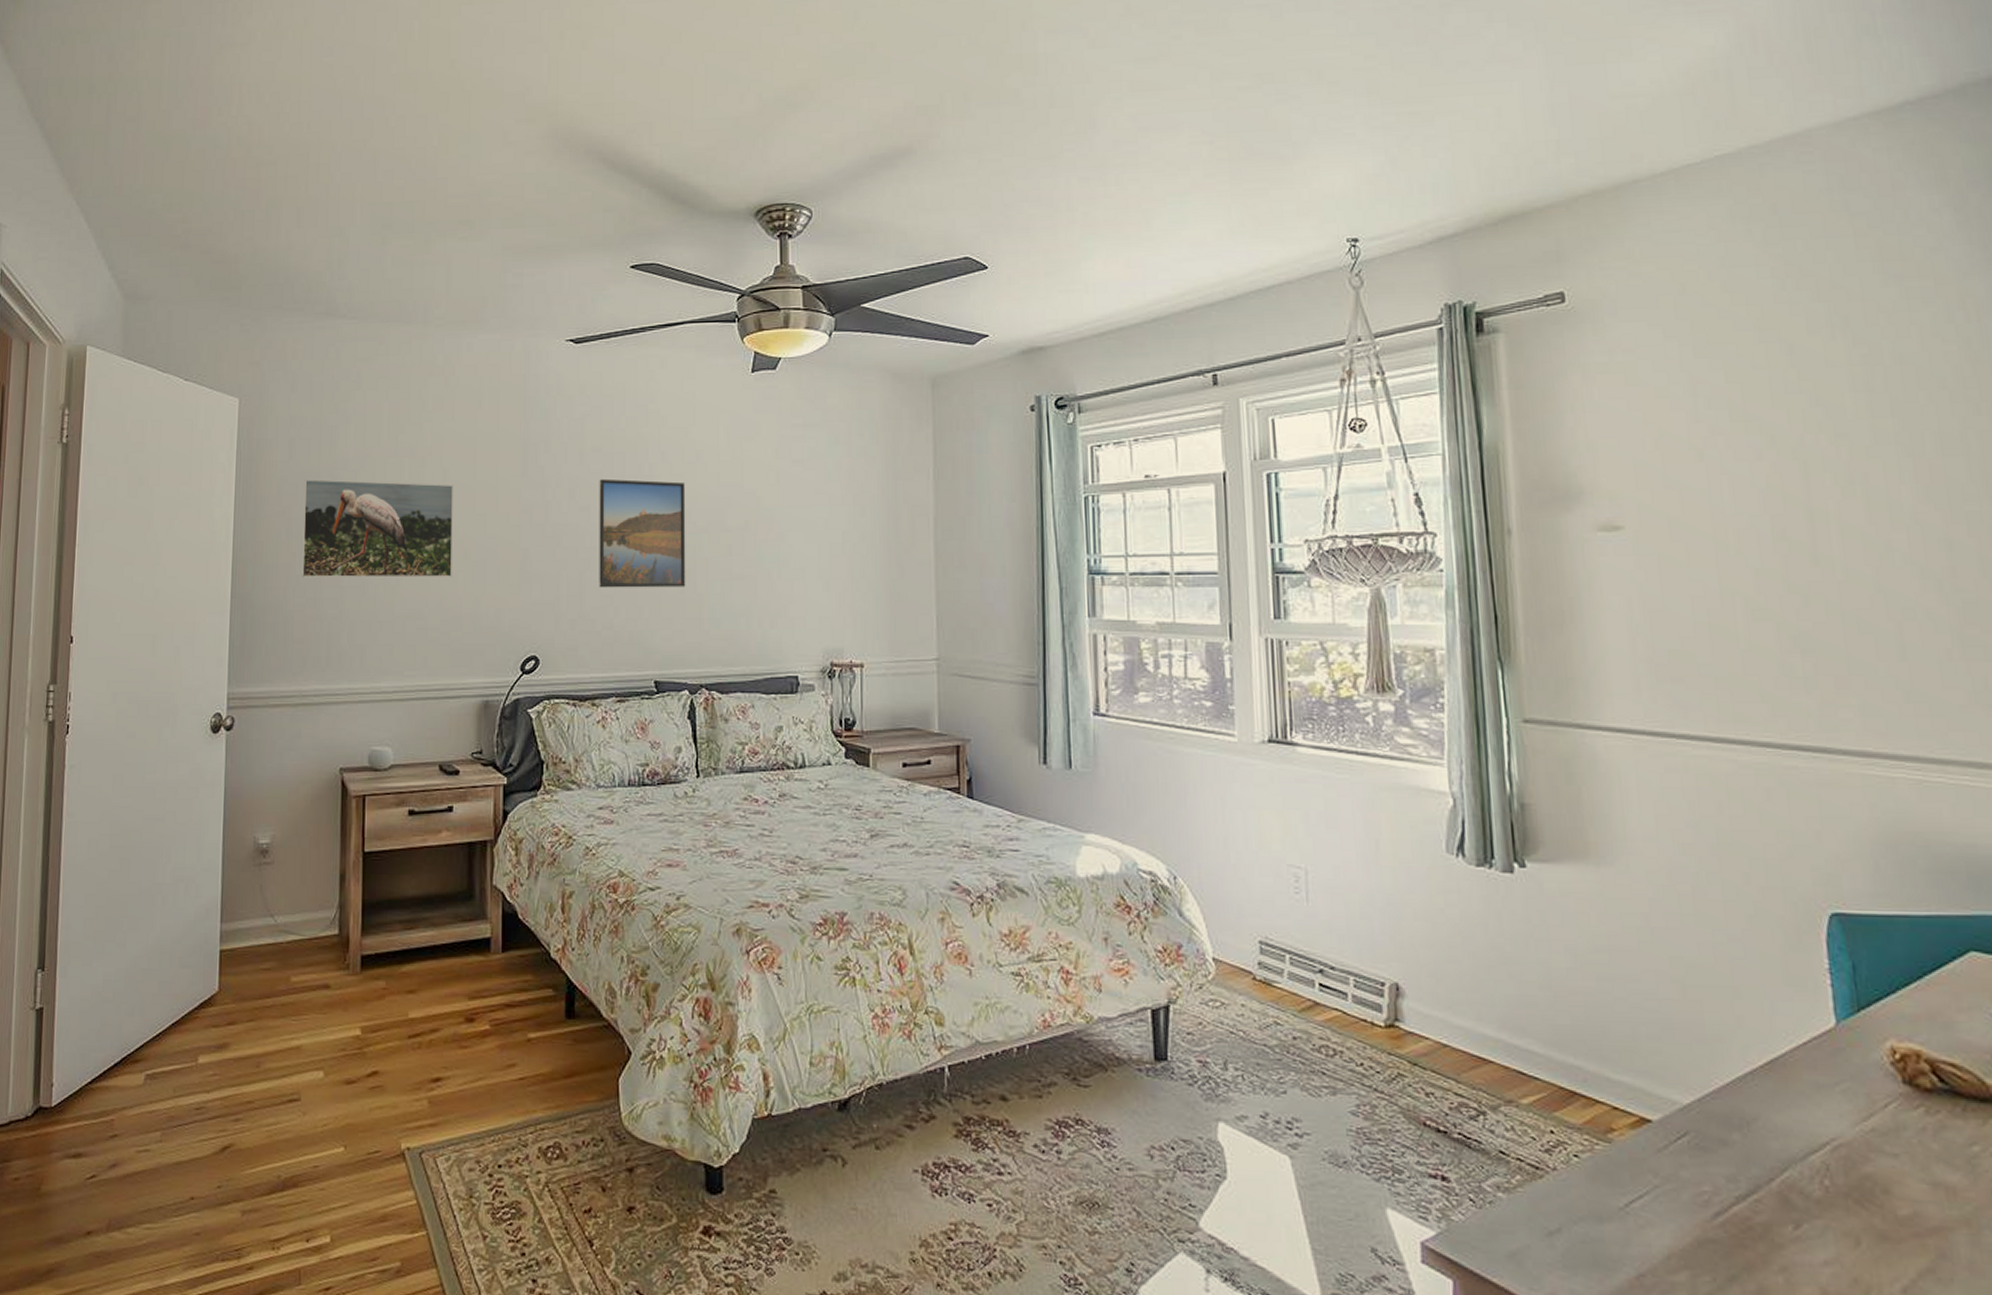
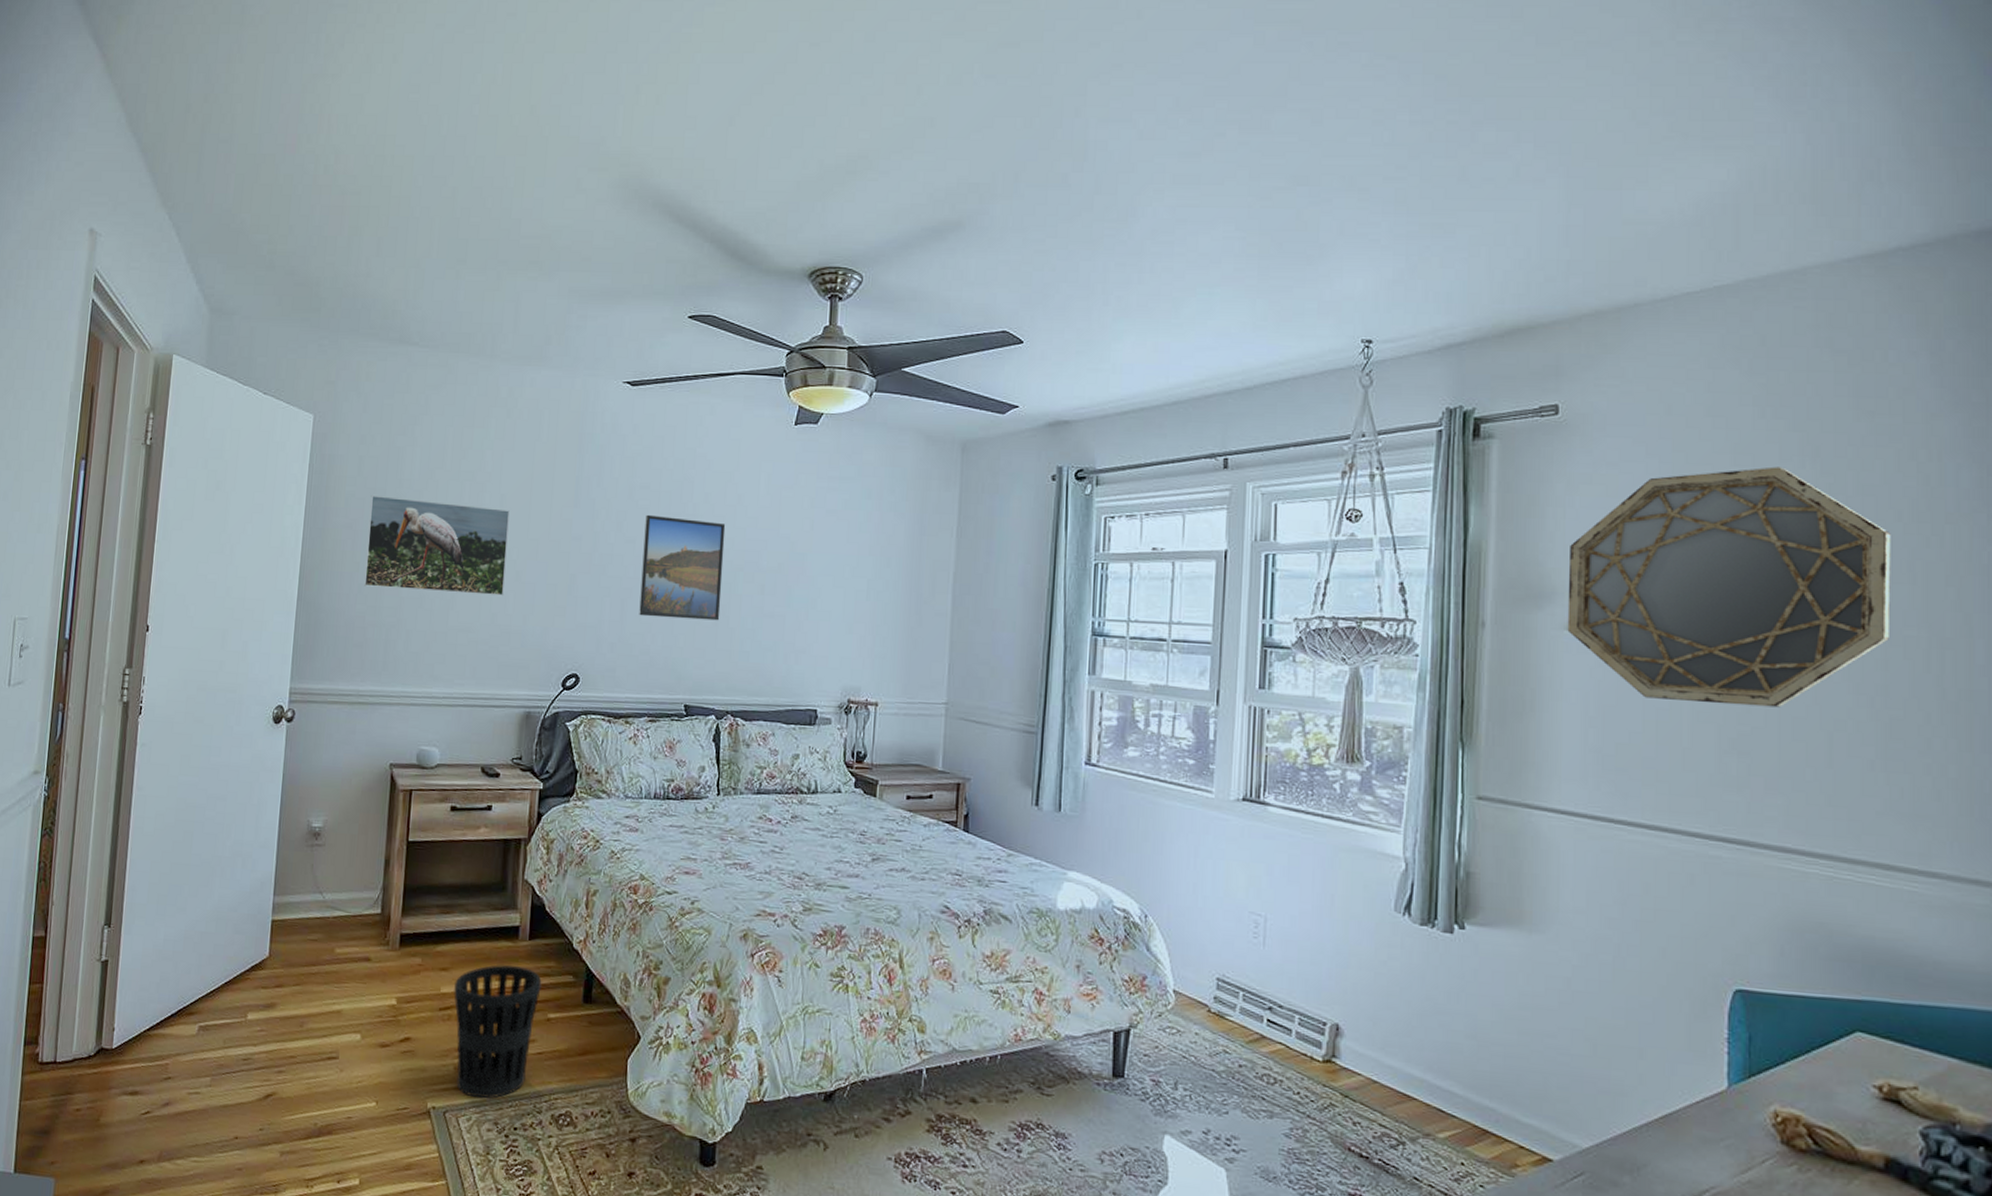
wastebasket: none [423,982,519,1135] -> present [454,965,542,1099]
home mirror: none [1593,340,1950,600] -> present [1567,466,1891,708]

